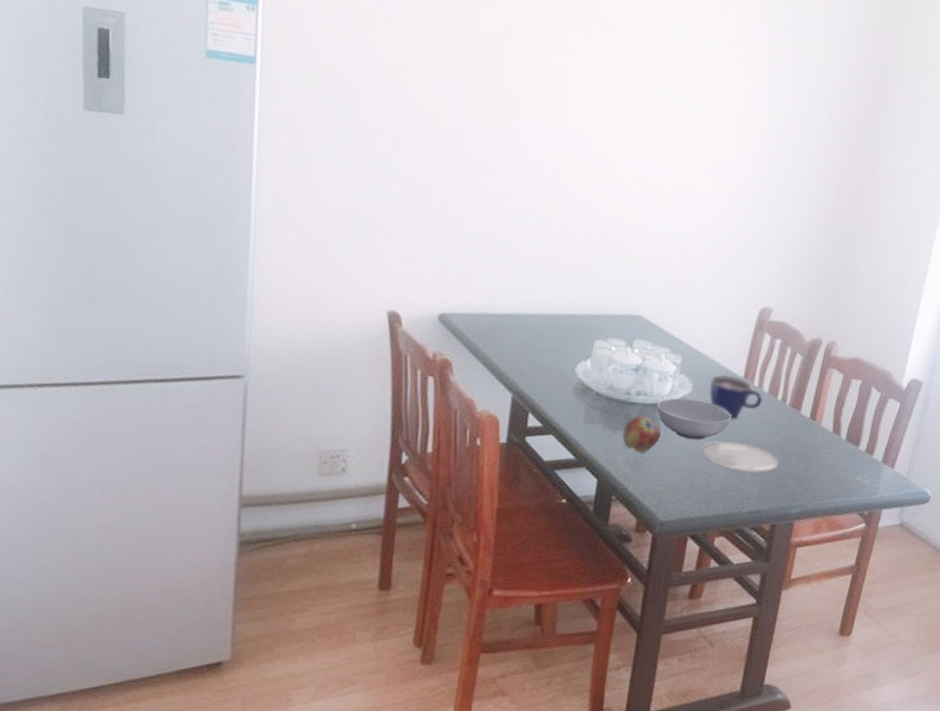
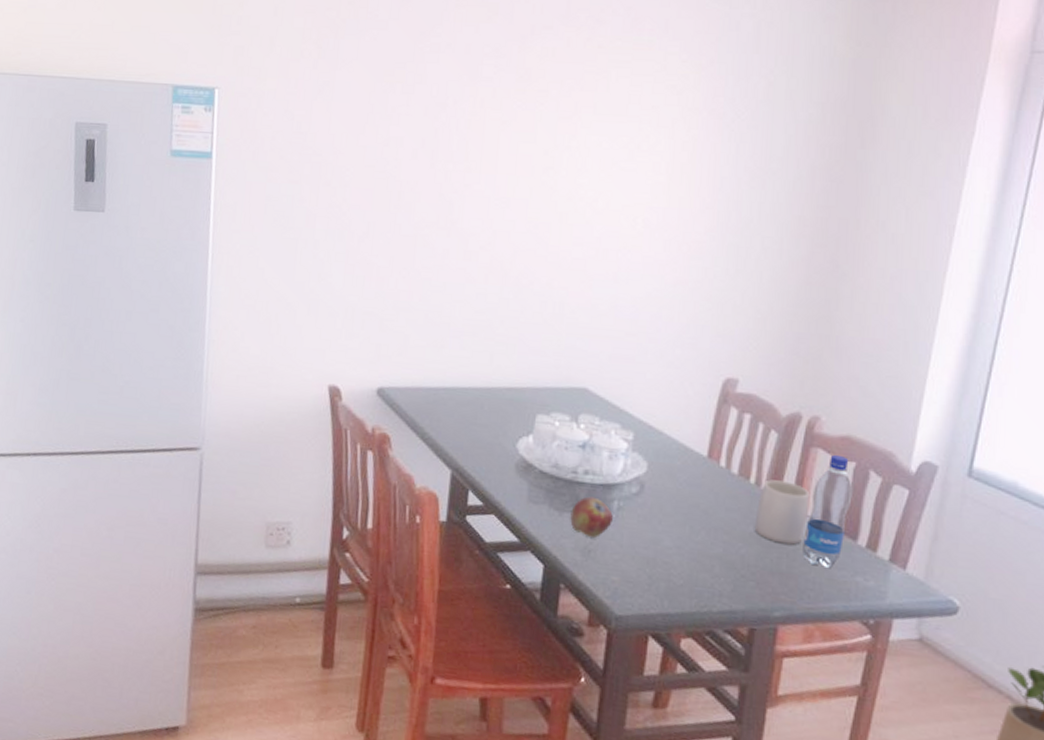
bowl: present [657,398,732,440] -> none [607,478,696,526]
plate: present [700,441,779,473] -> none [659,528,756,567]
cup: present [708,375,763,419] -> none [666,453,731,504]
mug: none [780,396,825,452] -> present [755,479,810,545]
bottle: none [816,374,858,471] -> present [802,454,853,569]

